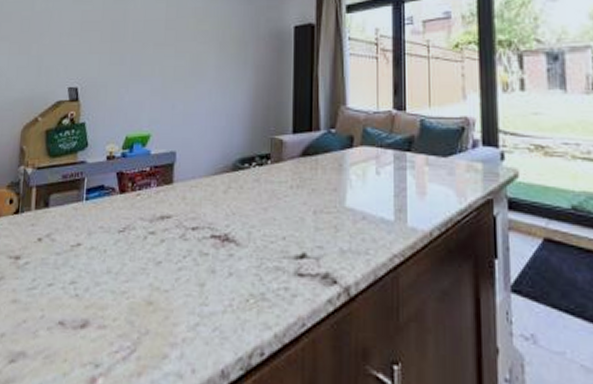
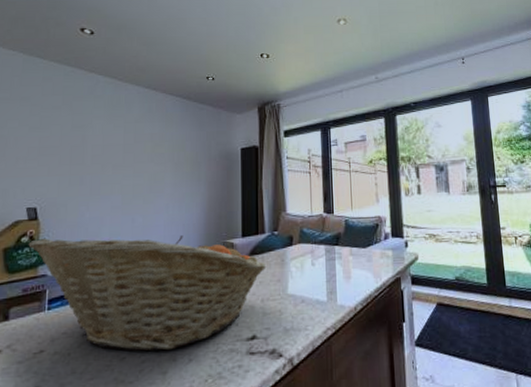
fruit basket: none [69,122,321,260] -> present [28,236,267,352]

